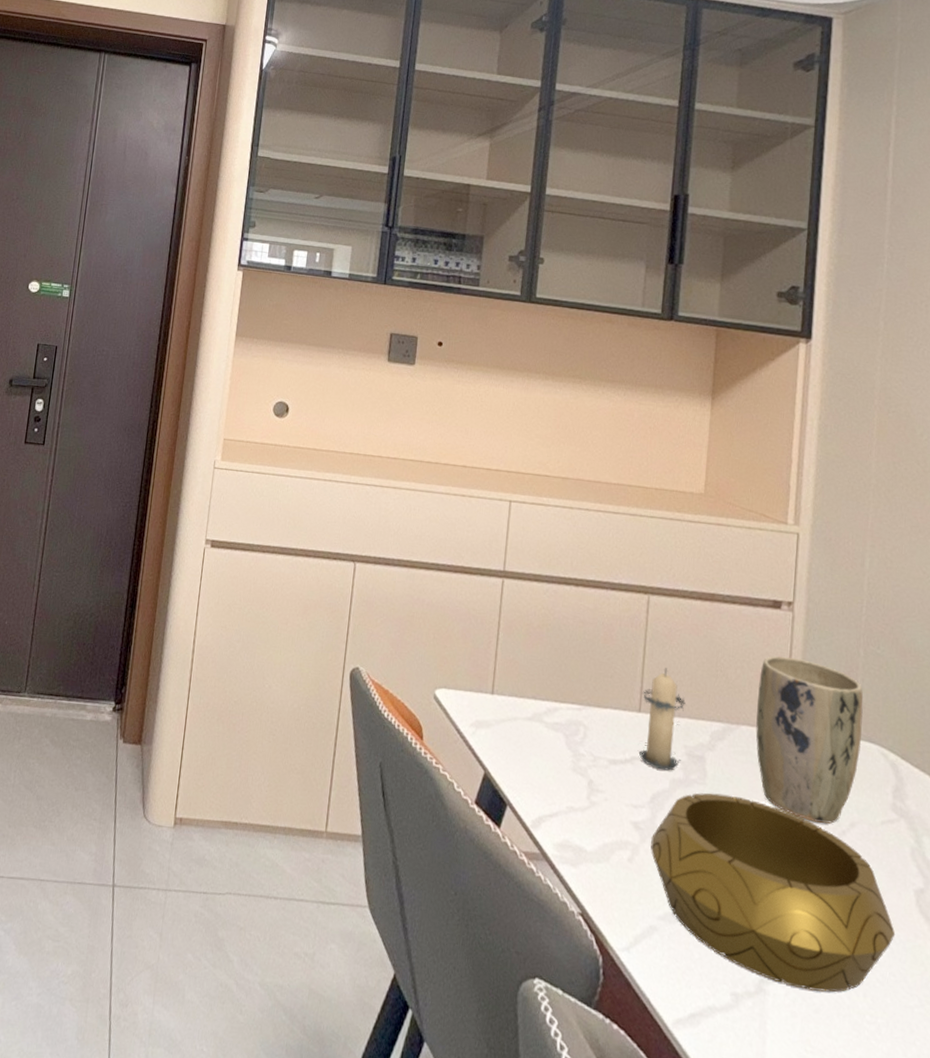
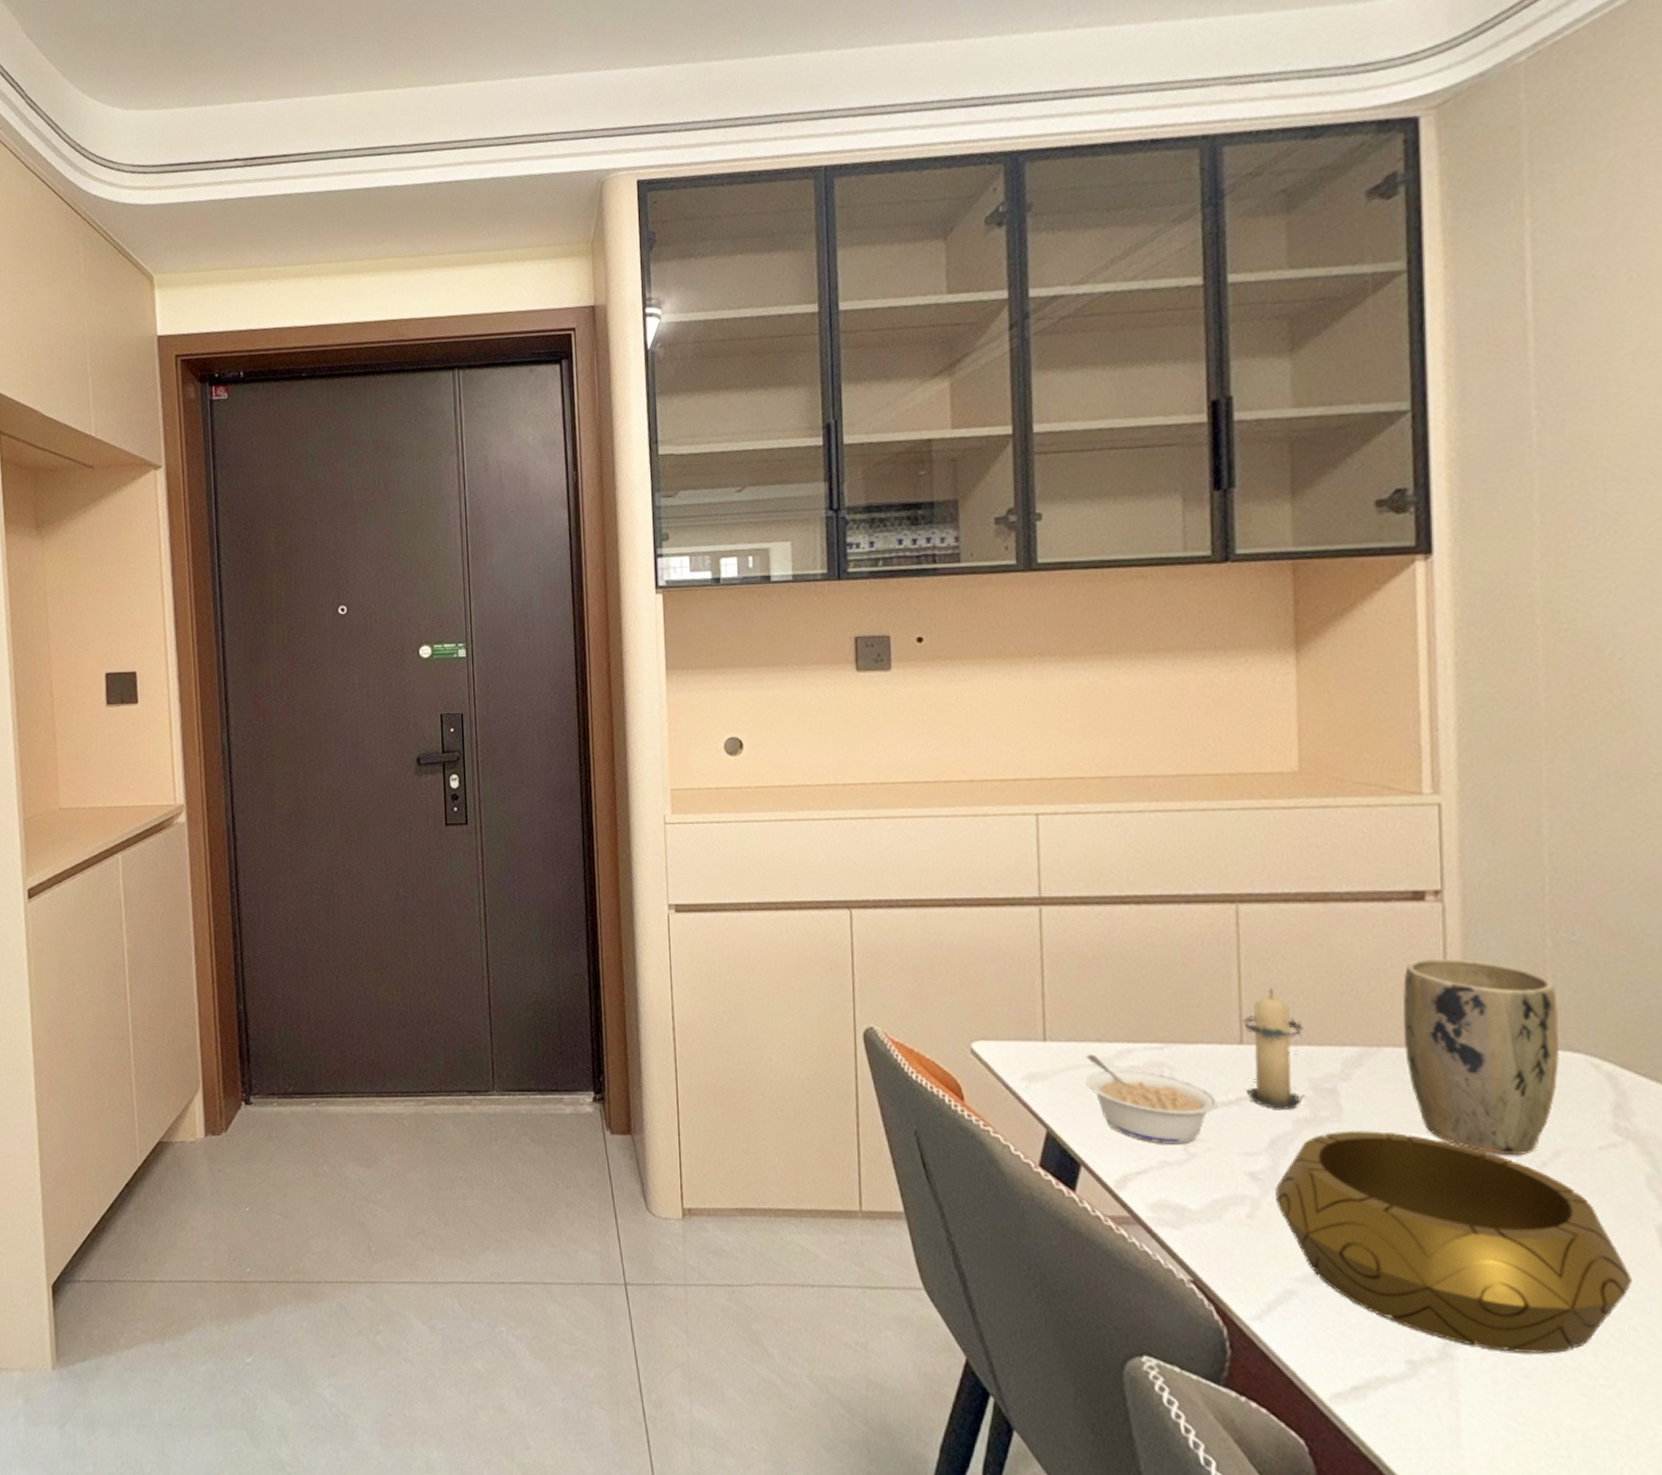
legume: none [519,709,617,794] -> present [1085,1054,1217,1144]

